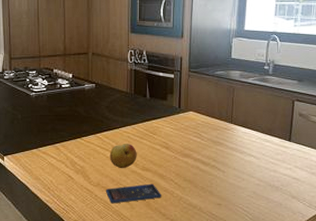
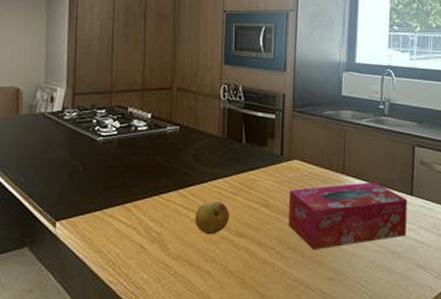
smartphone: present [105,183,161,204] -> none [188,253,260,283]
tissue box: none [185,130,286,183] -> present [289,182,408,251]

